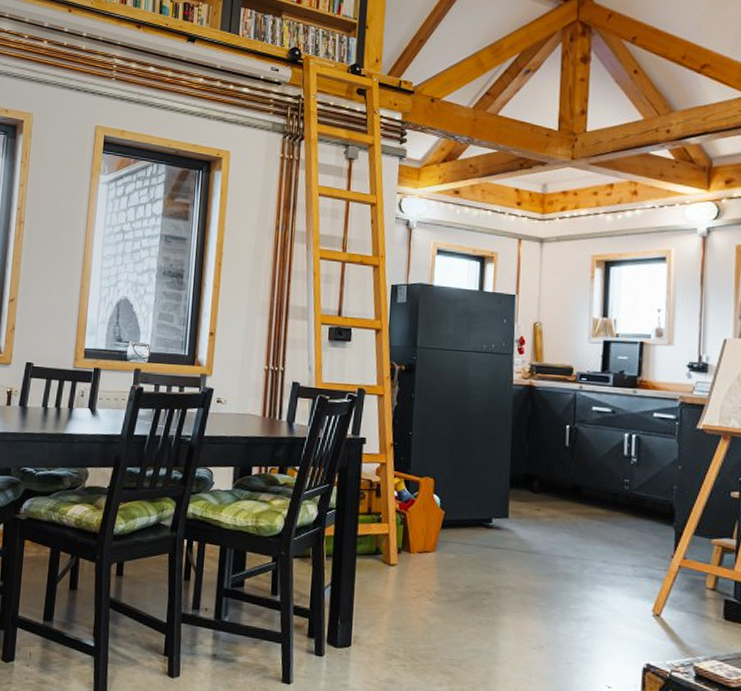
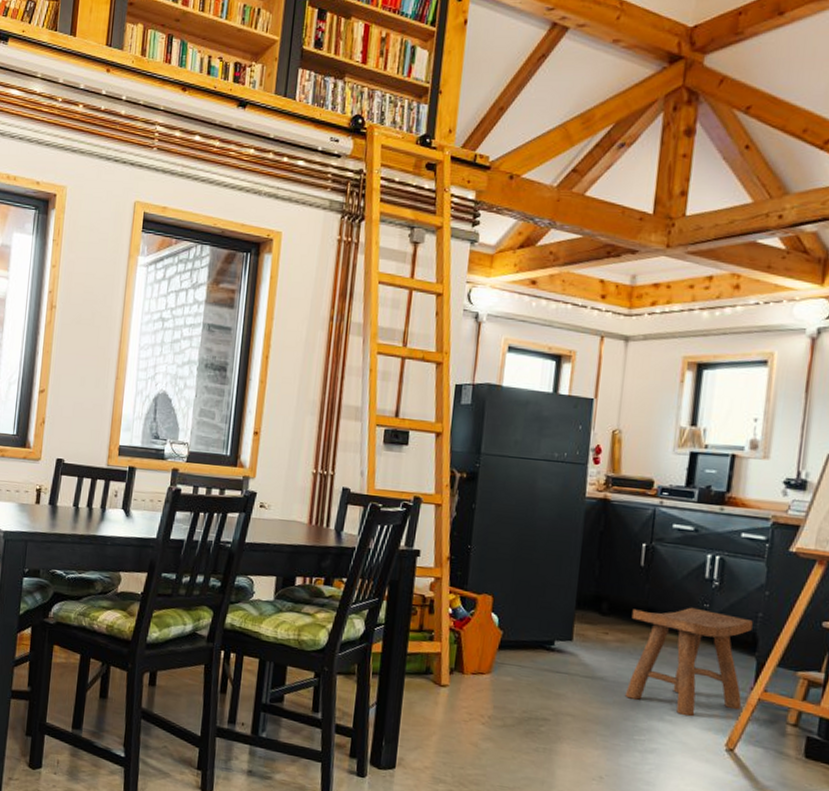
stool: none [558,483,669,585] -> present [624,607,753,717]

